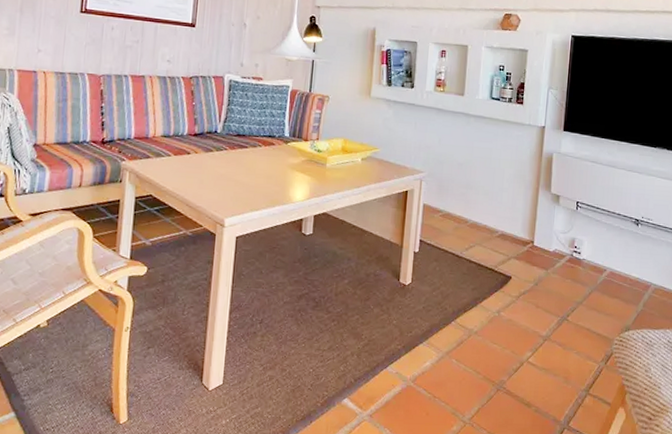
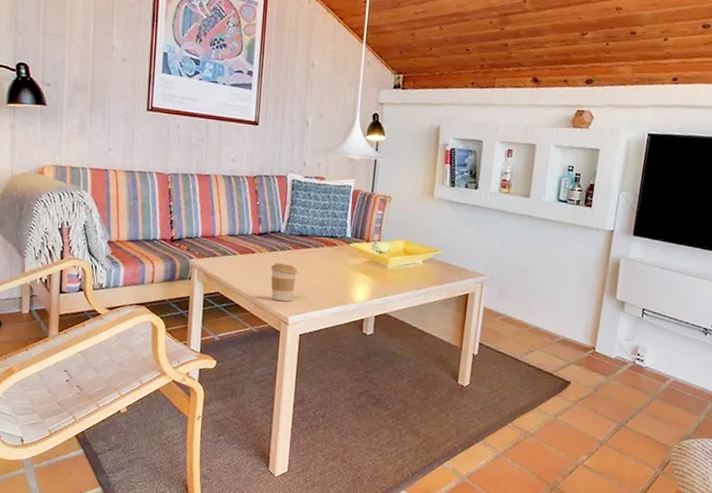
coffee cup: none [206,164,234,203] -> present [270,263,297,302]

